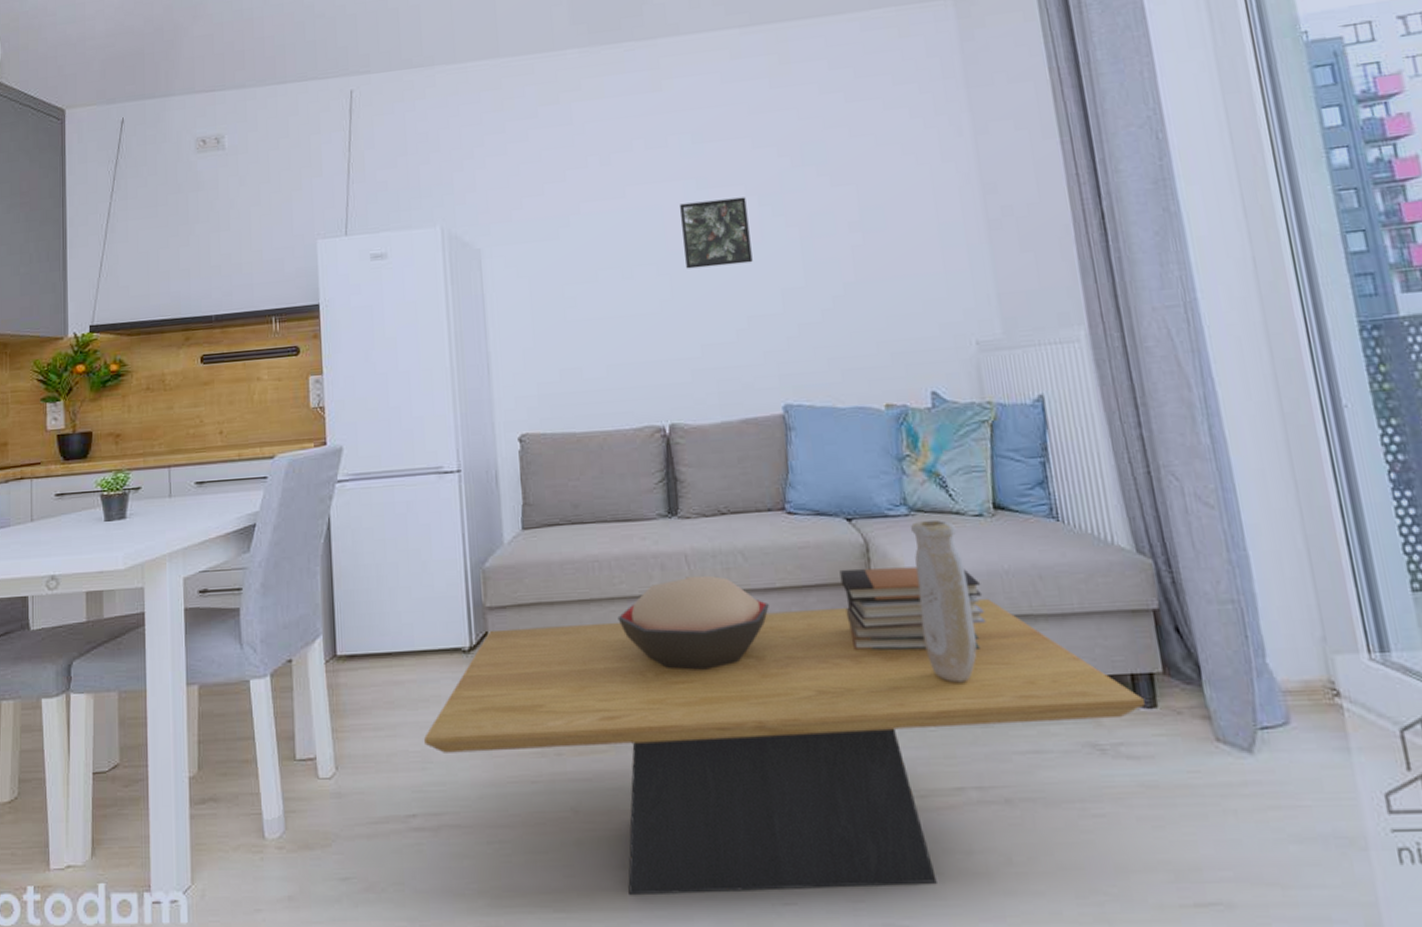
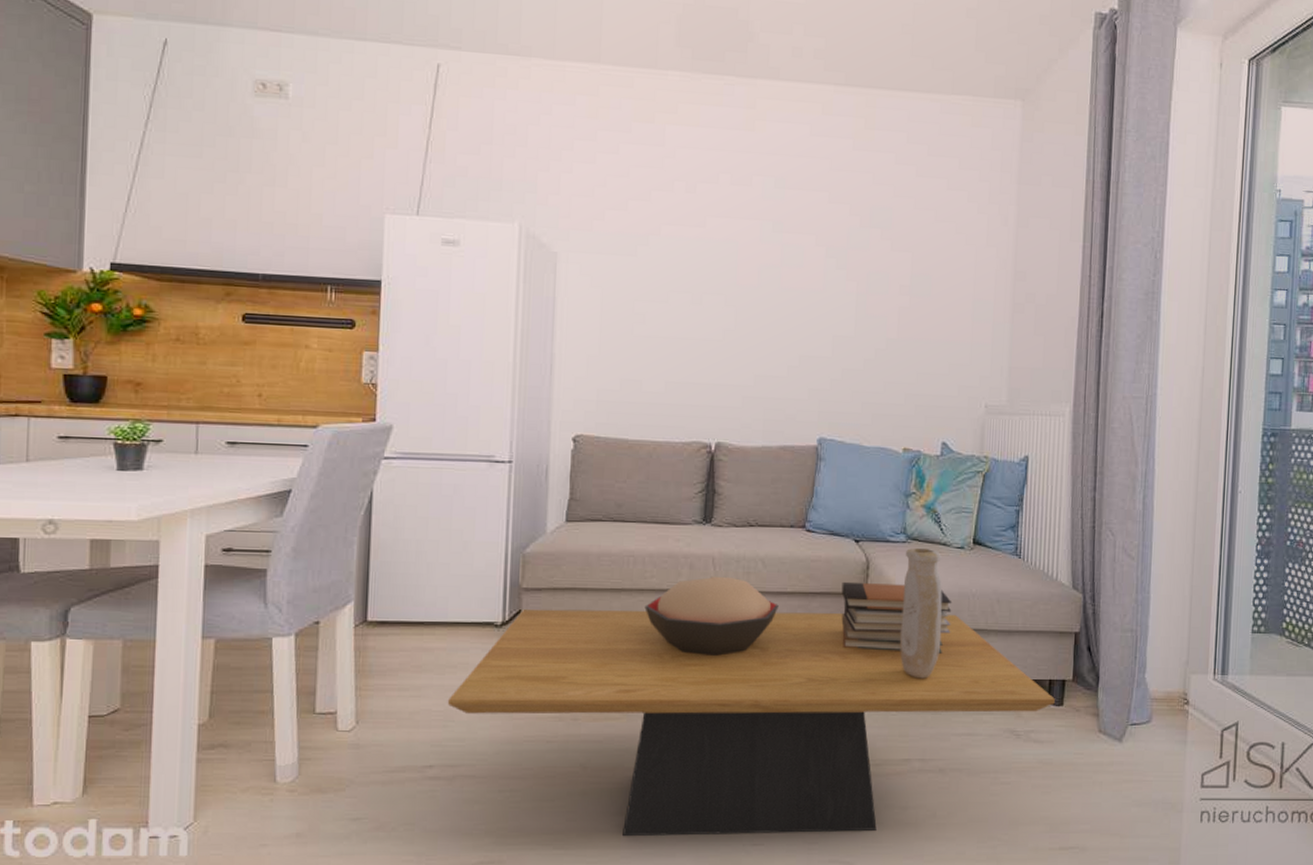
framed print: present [680,197,753,269] -> none [752,242,815,308]

